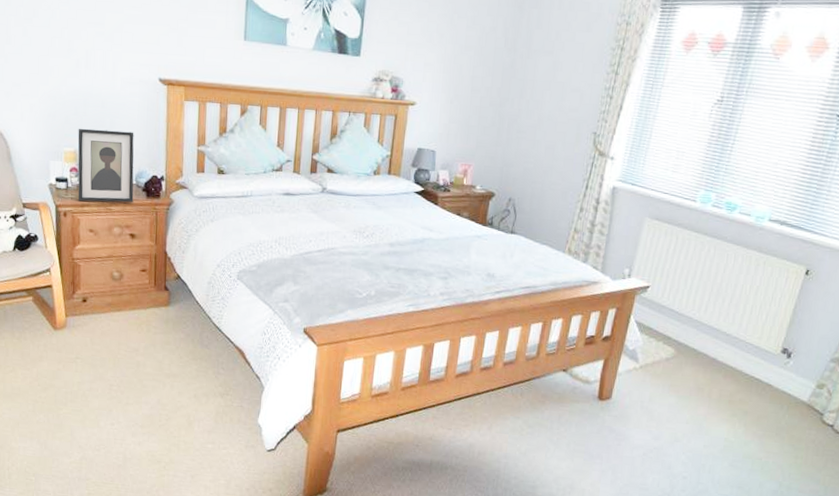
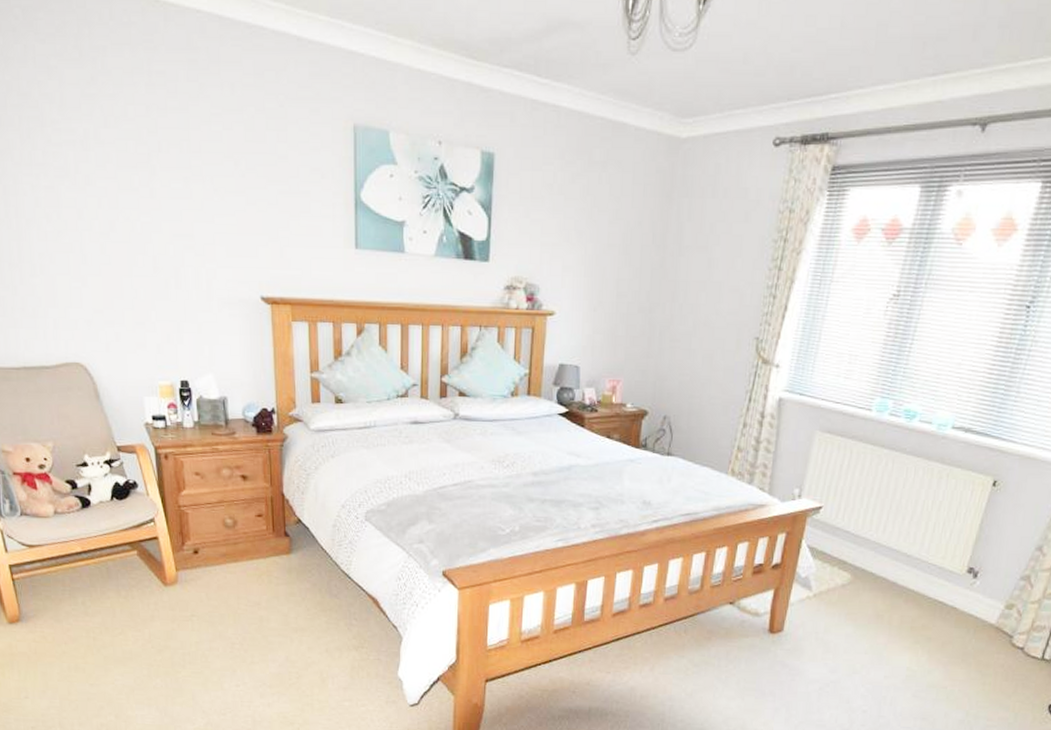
picture frame: present [77,128,134,203] -> none [173,358,242,442]

